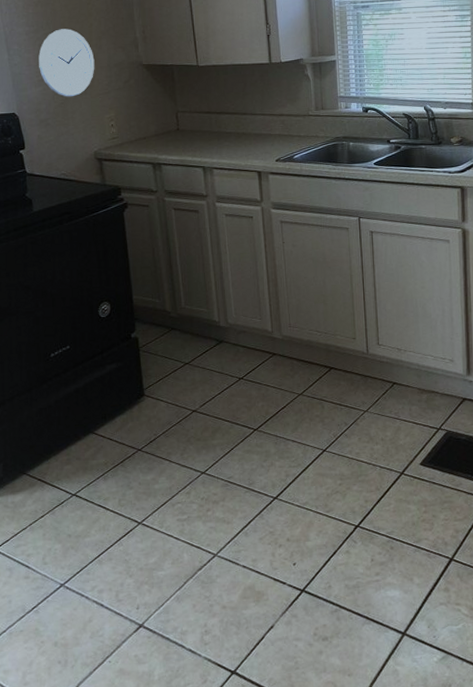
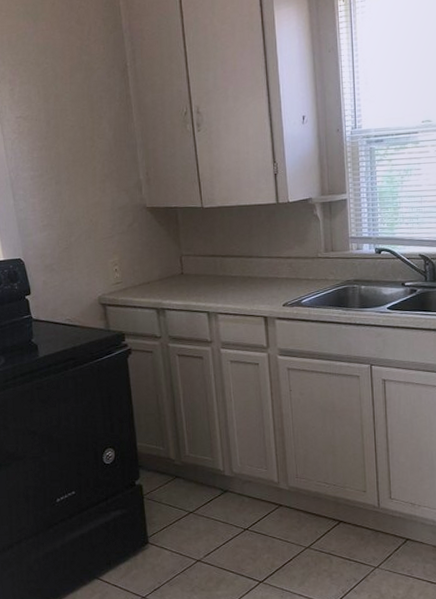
wall clock: present [38,29,95,97] -> none [43,172,99,242]

